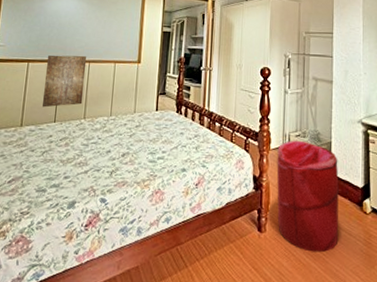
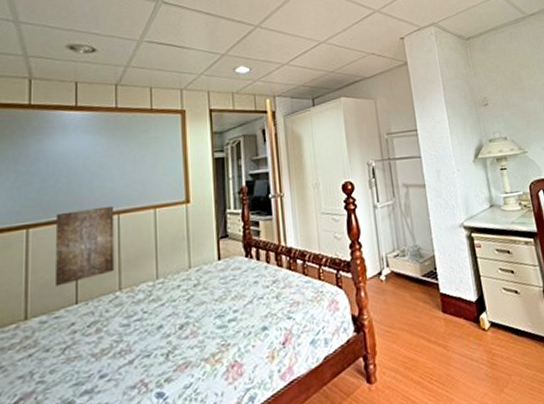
laundry hamper: present [276,140,339,253] -> none [375,260,460,393]

